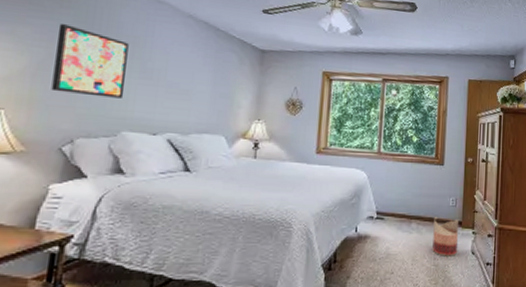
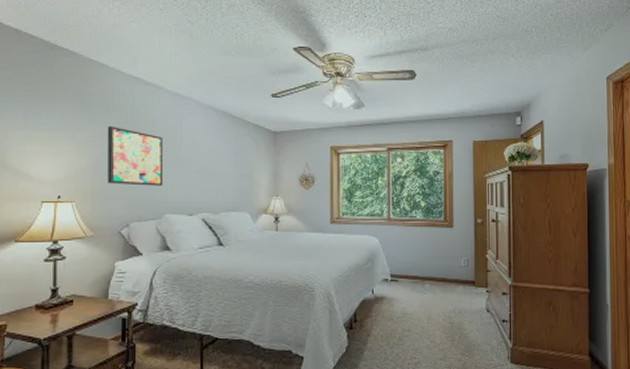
basket: present [432,217,460,256] -> none [447,278,472,315]

